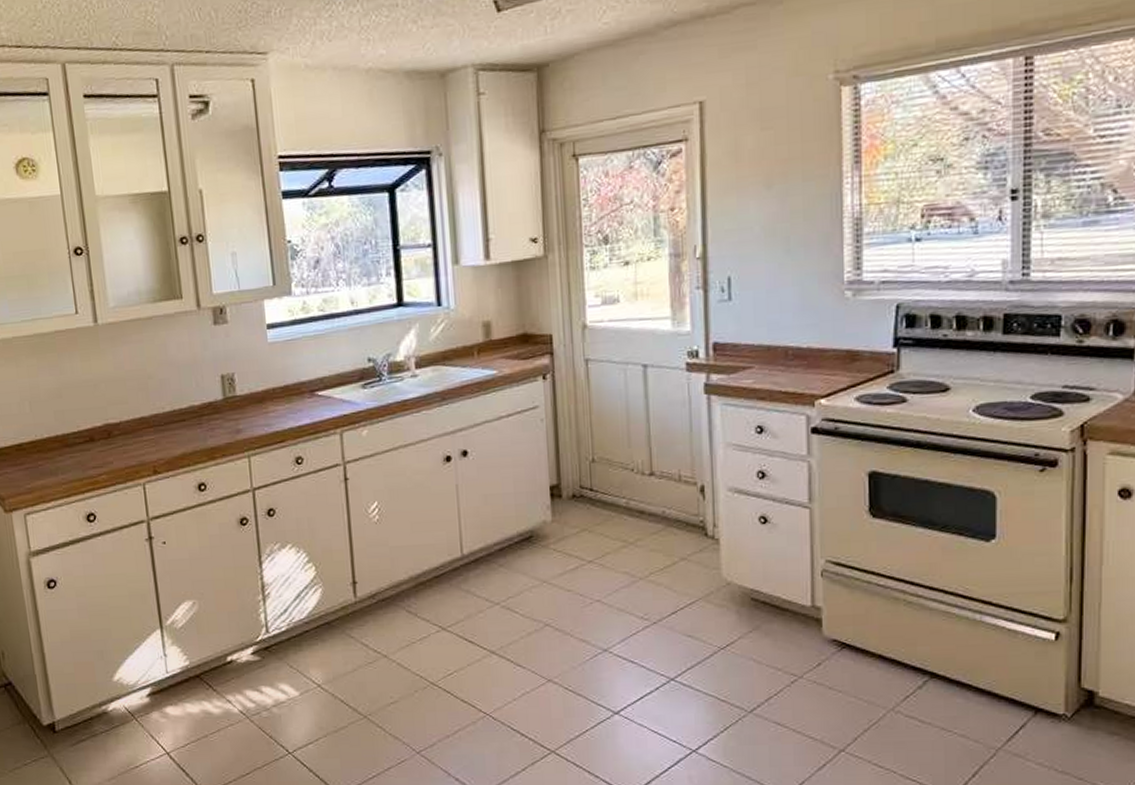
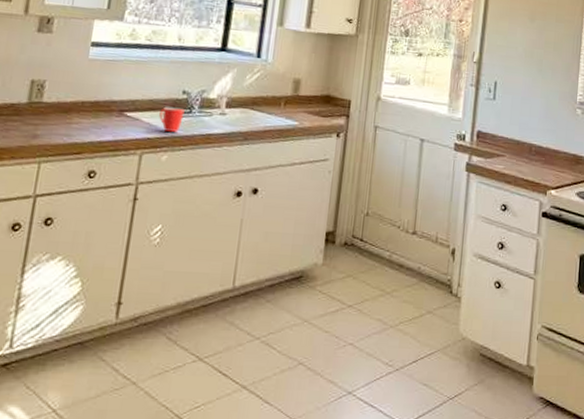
mug: none [350,377,375,406] -> present [159,106,185,133]

